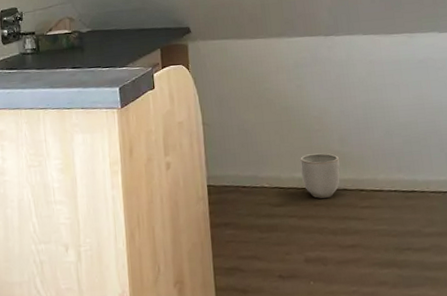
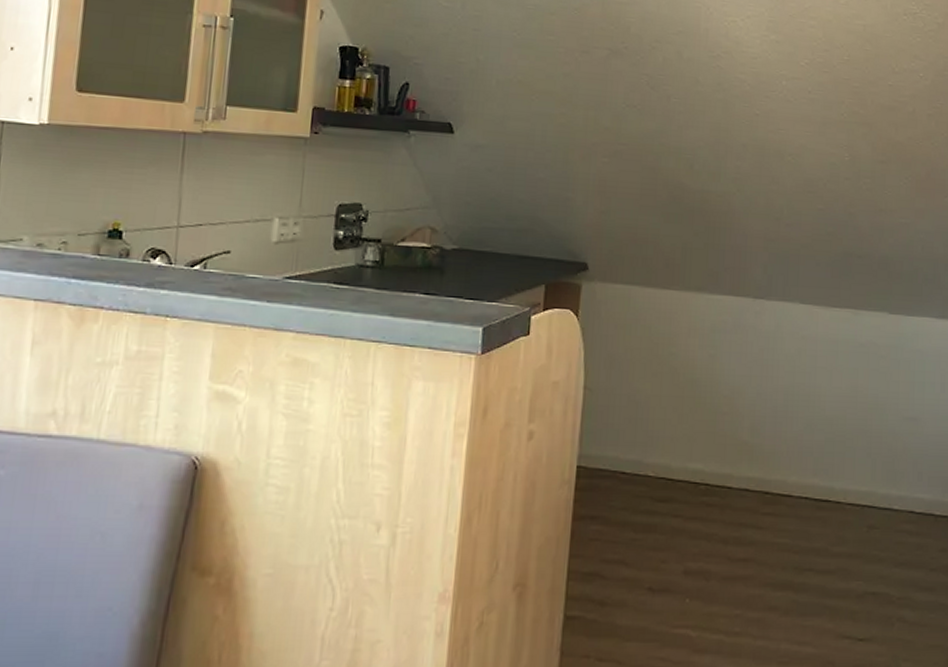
planter: present [299,153,341,199] -> none [697,441,747,497]

